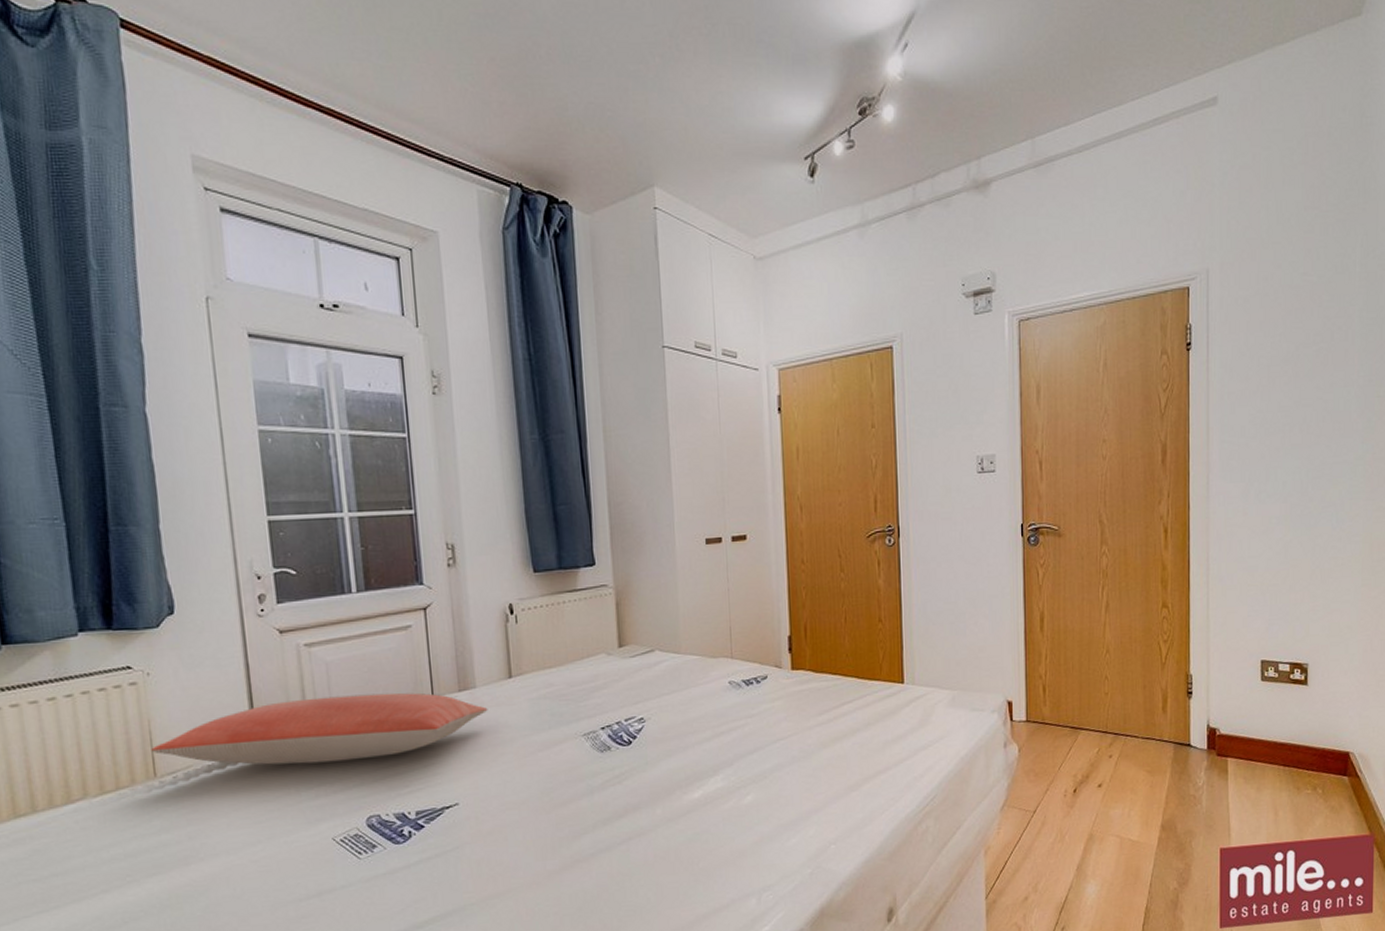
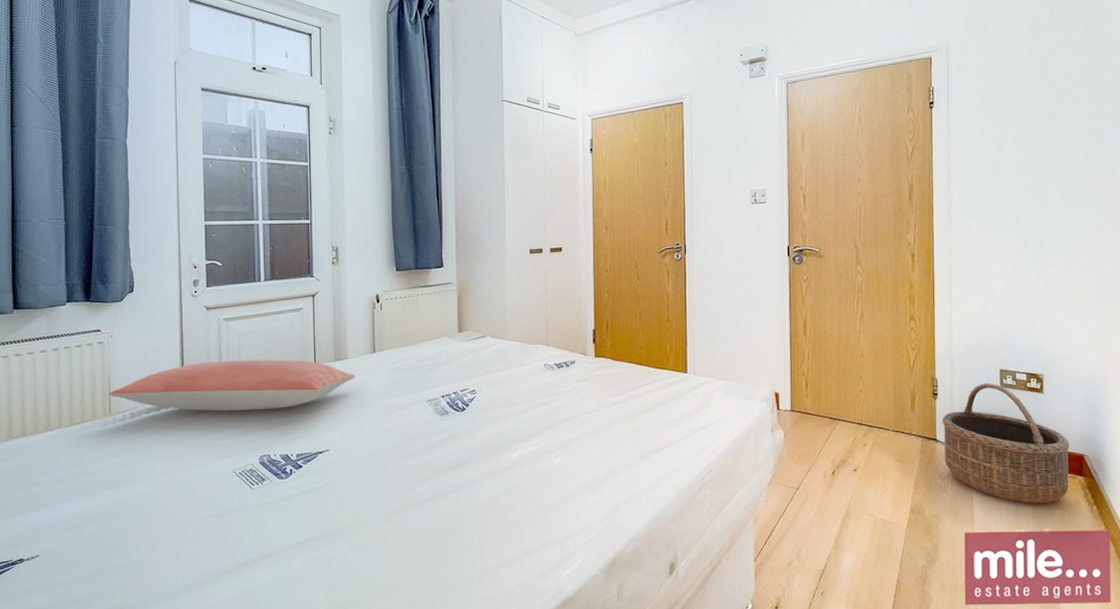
basket: none [1196,676,1335,811] -> present [942,382,1070,504]

